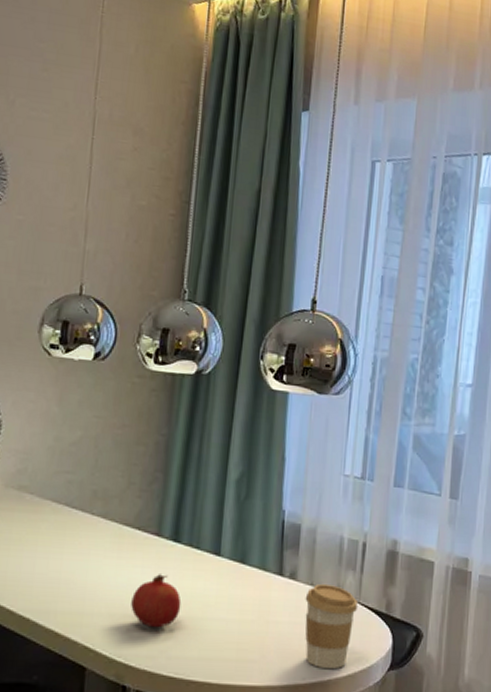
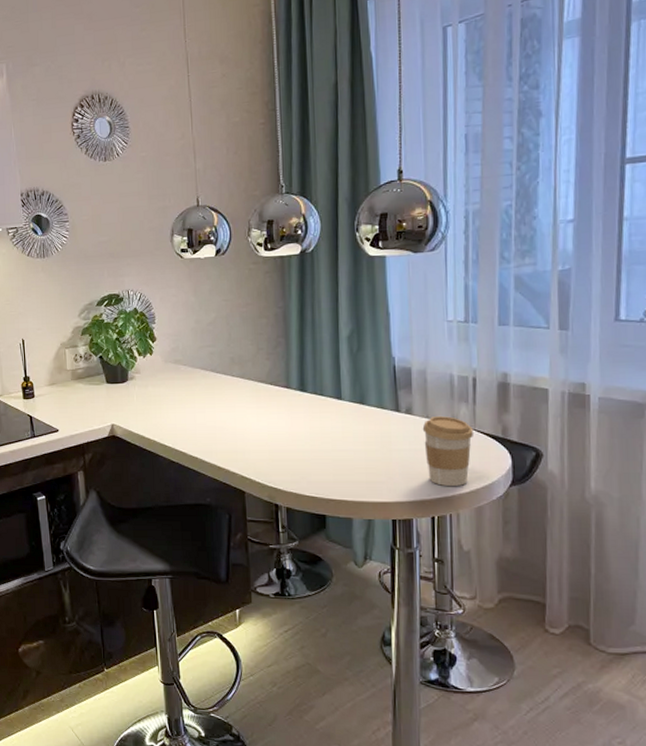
fruit: present [131,574,182,628] -> none [273,418,314,460]

